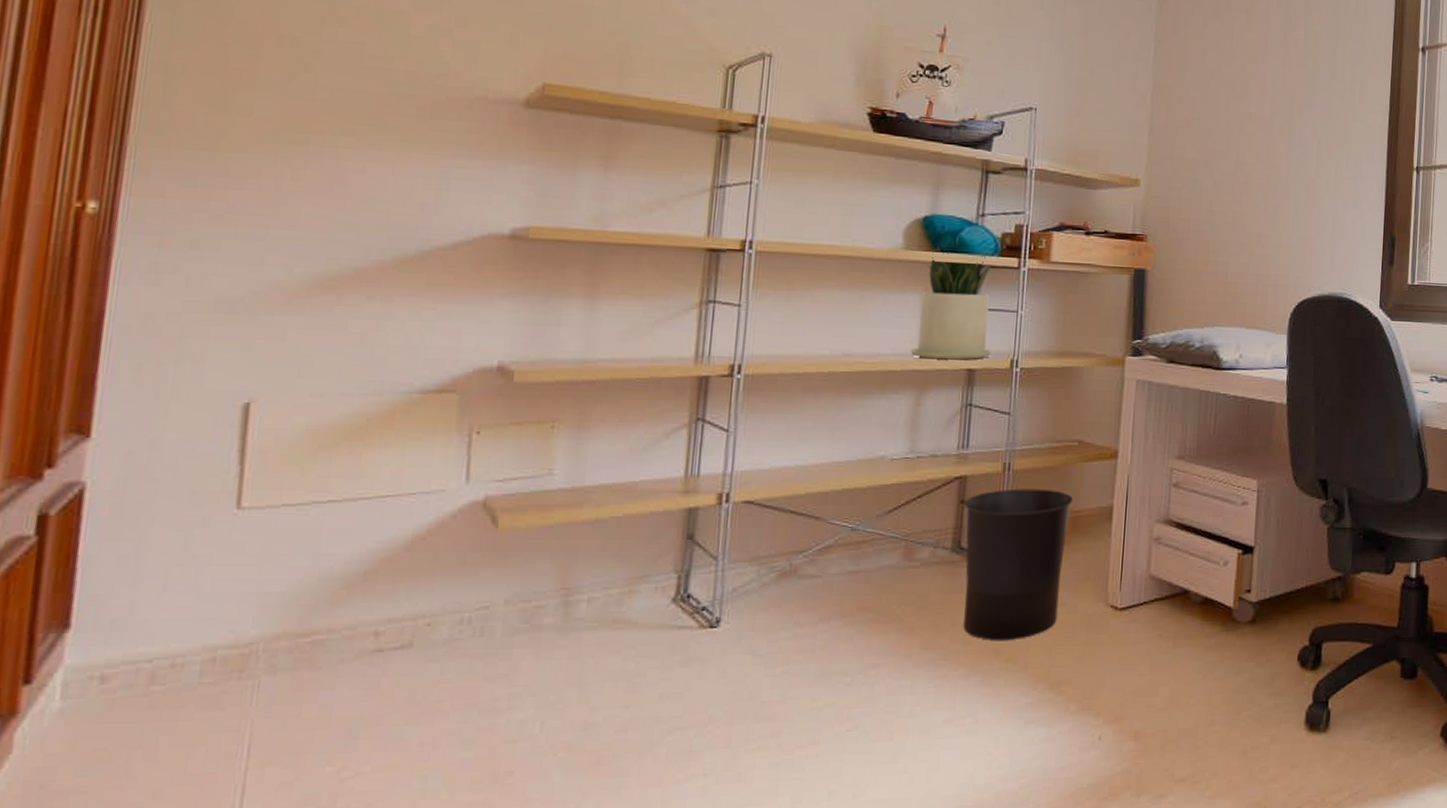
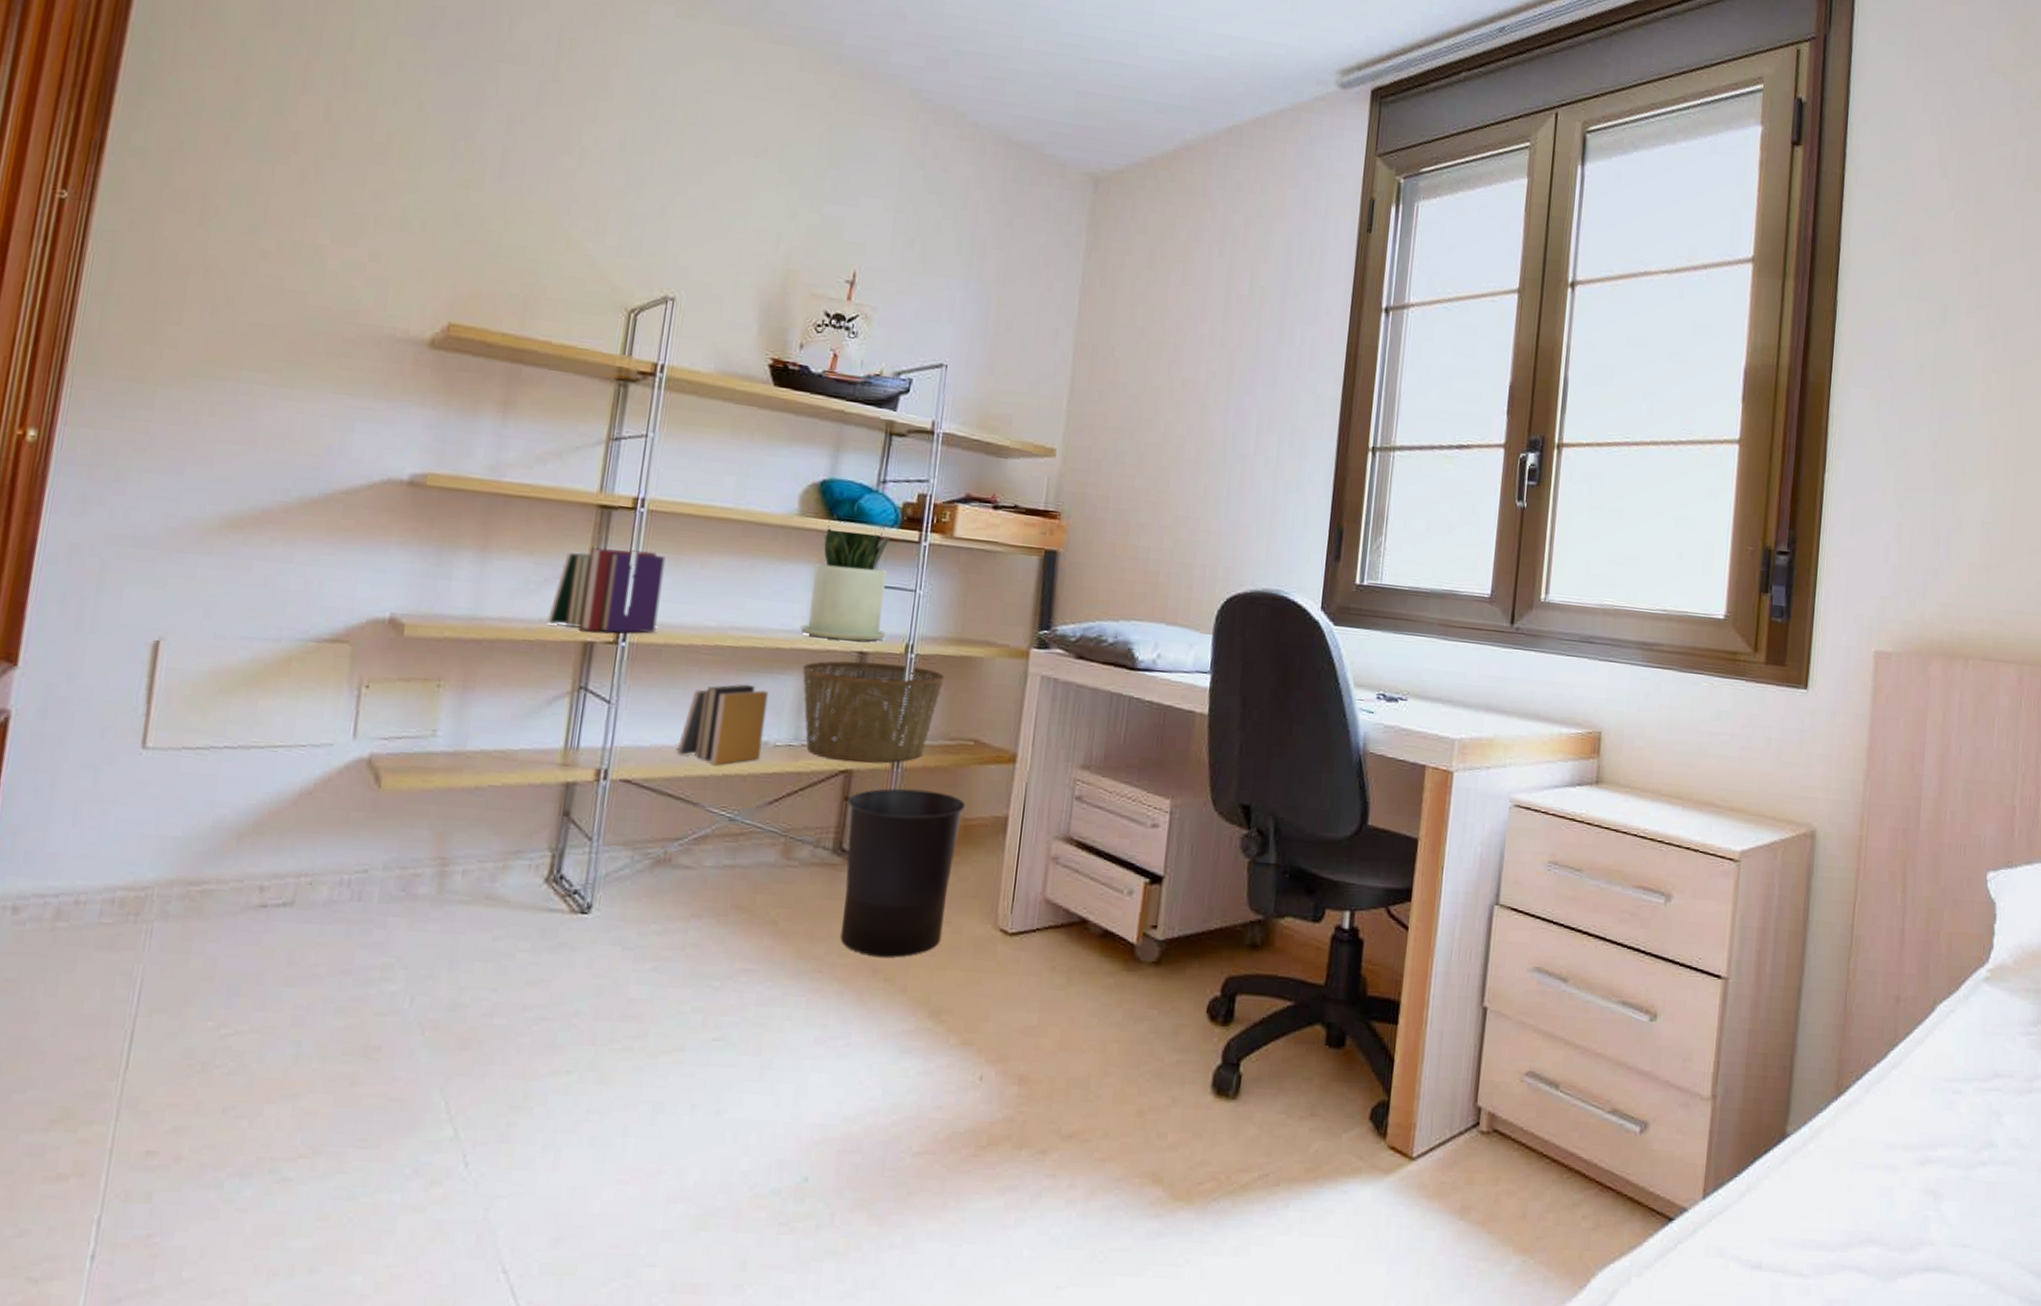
books: none [661,288,776,367] -> present [547,547,666,633]
books: none [796,405,884,482] -> present [676,684,769,766]
basket: none [914,378,1049,468] -> present [802,660,945,763]

